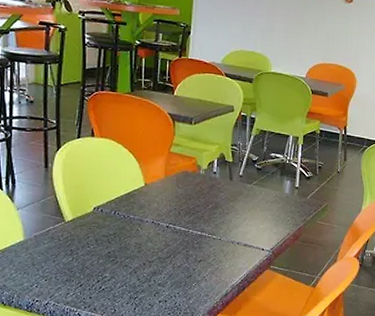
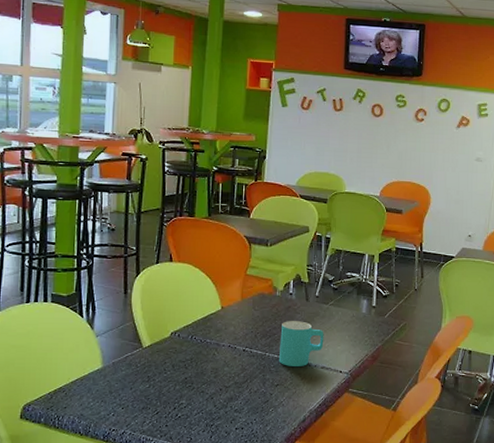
cup: none [201,199,247,244] -> present [278,321,324,366]

